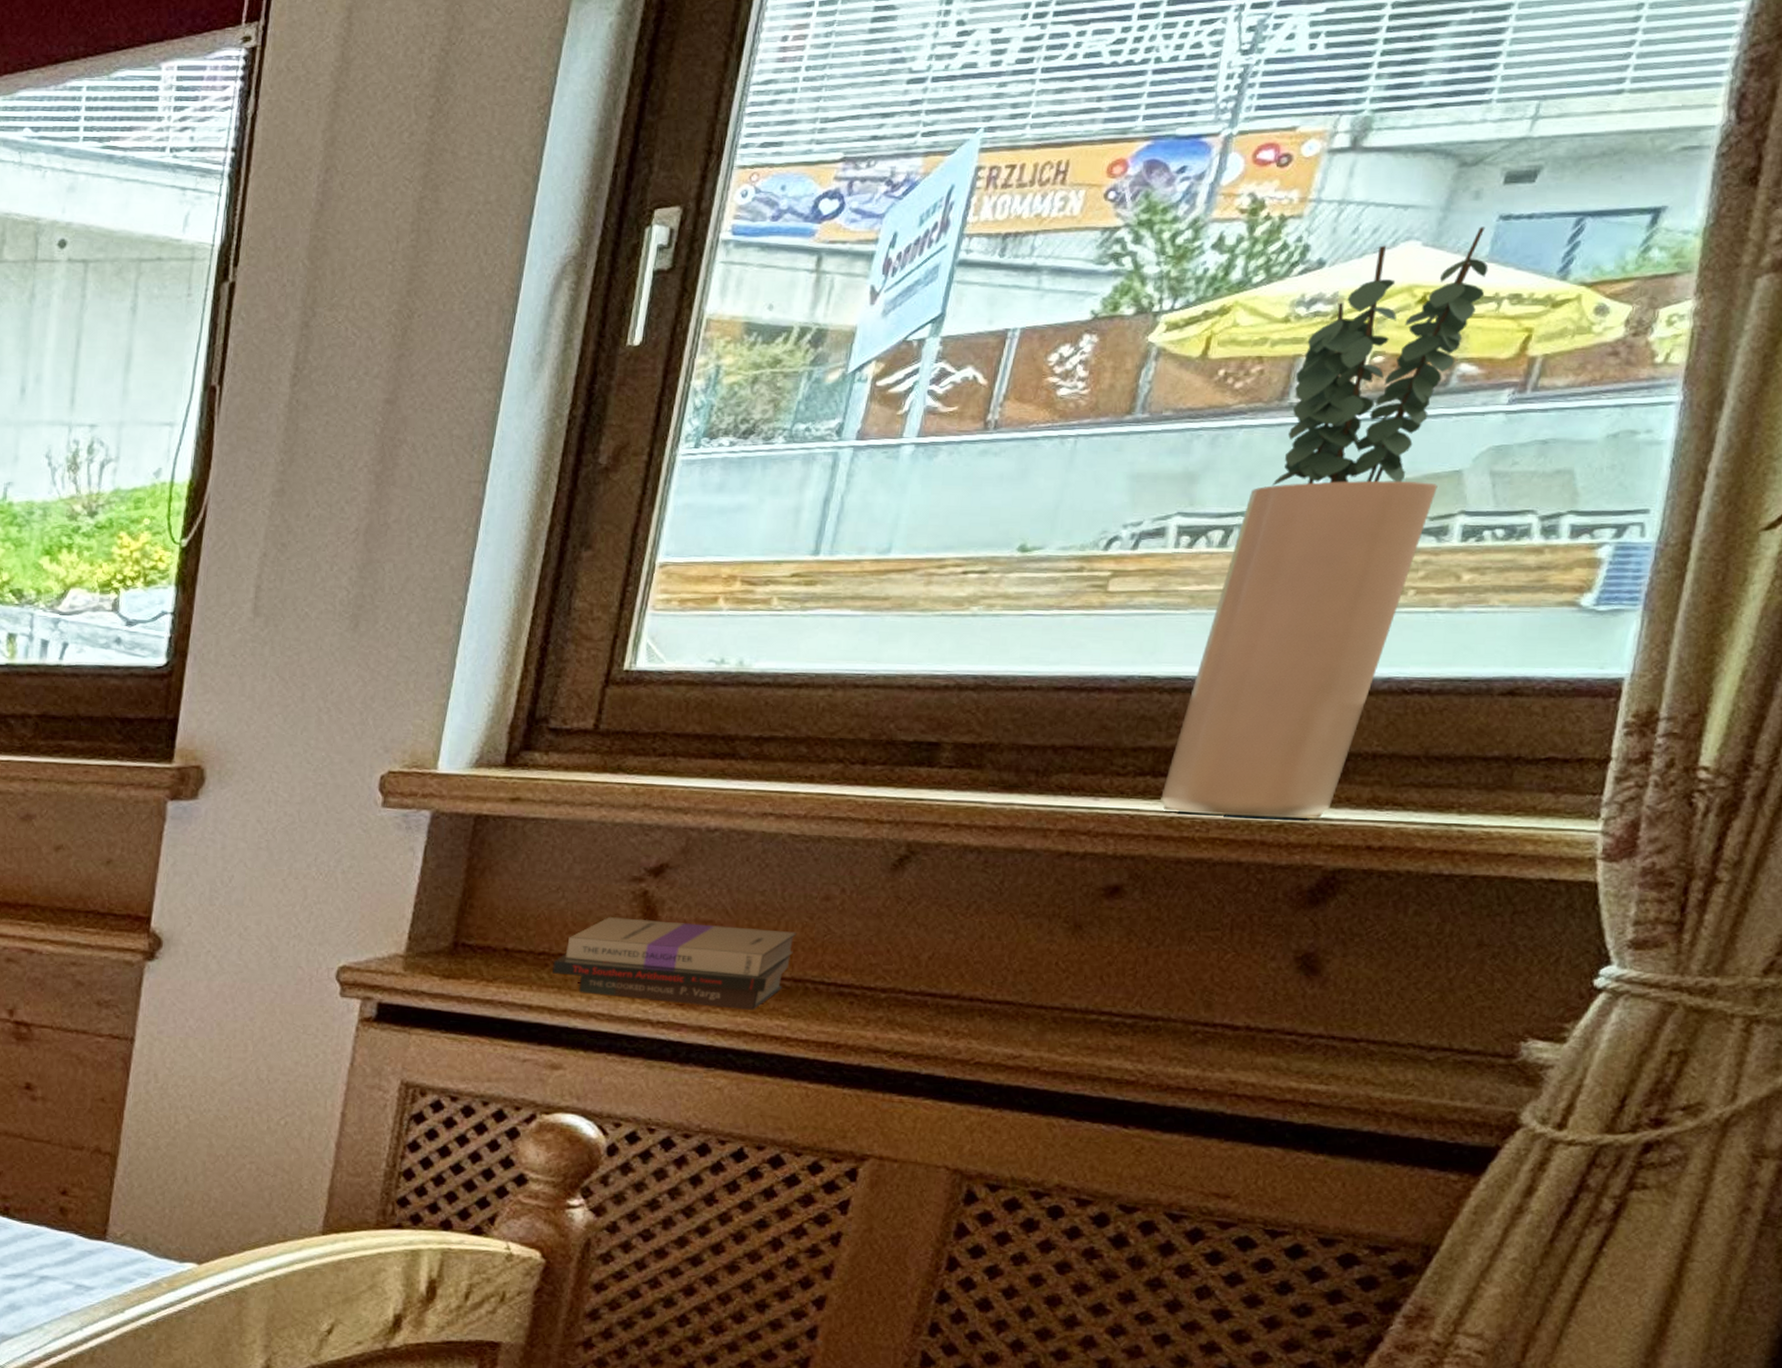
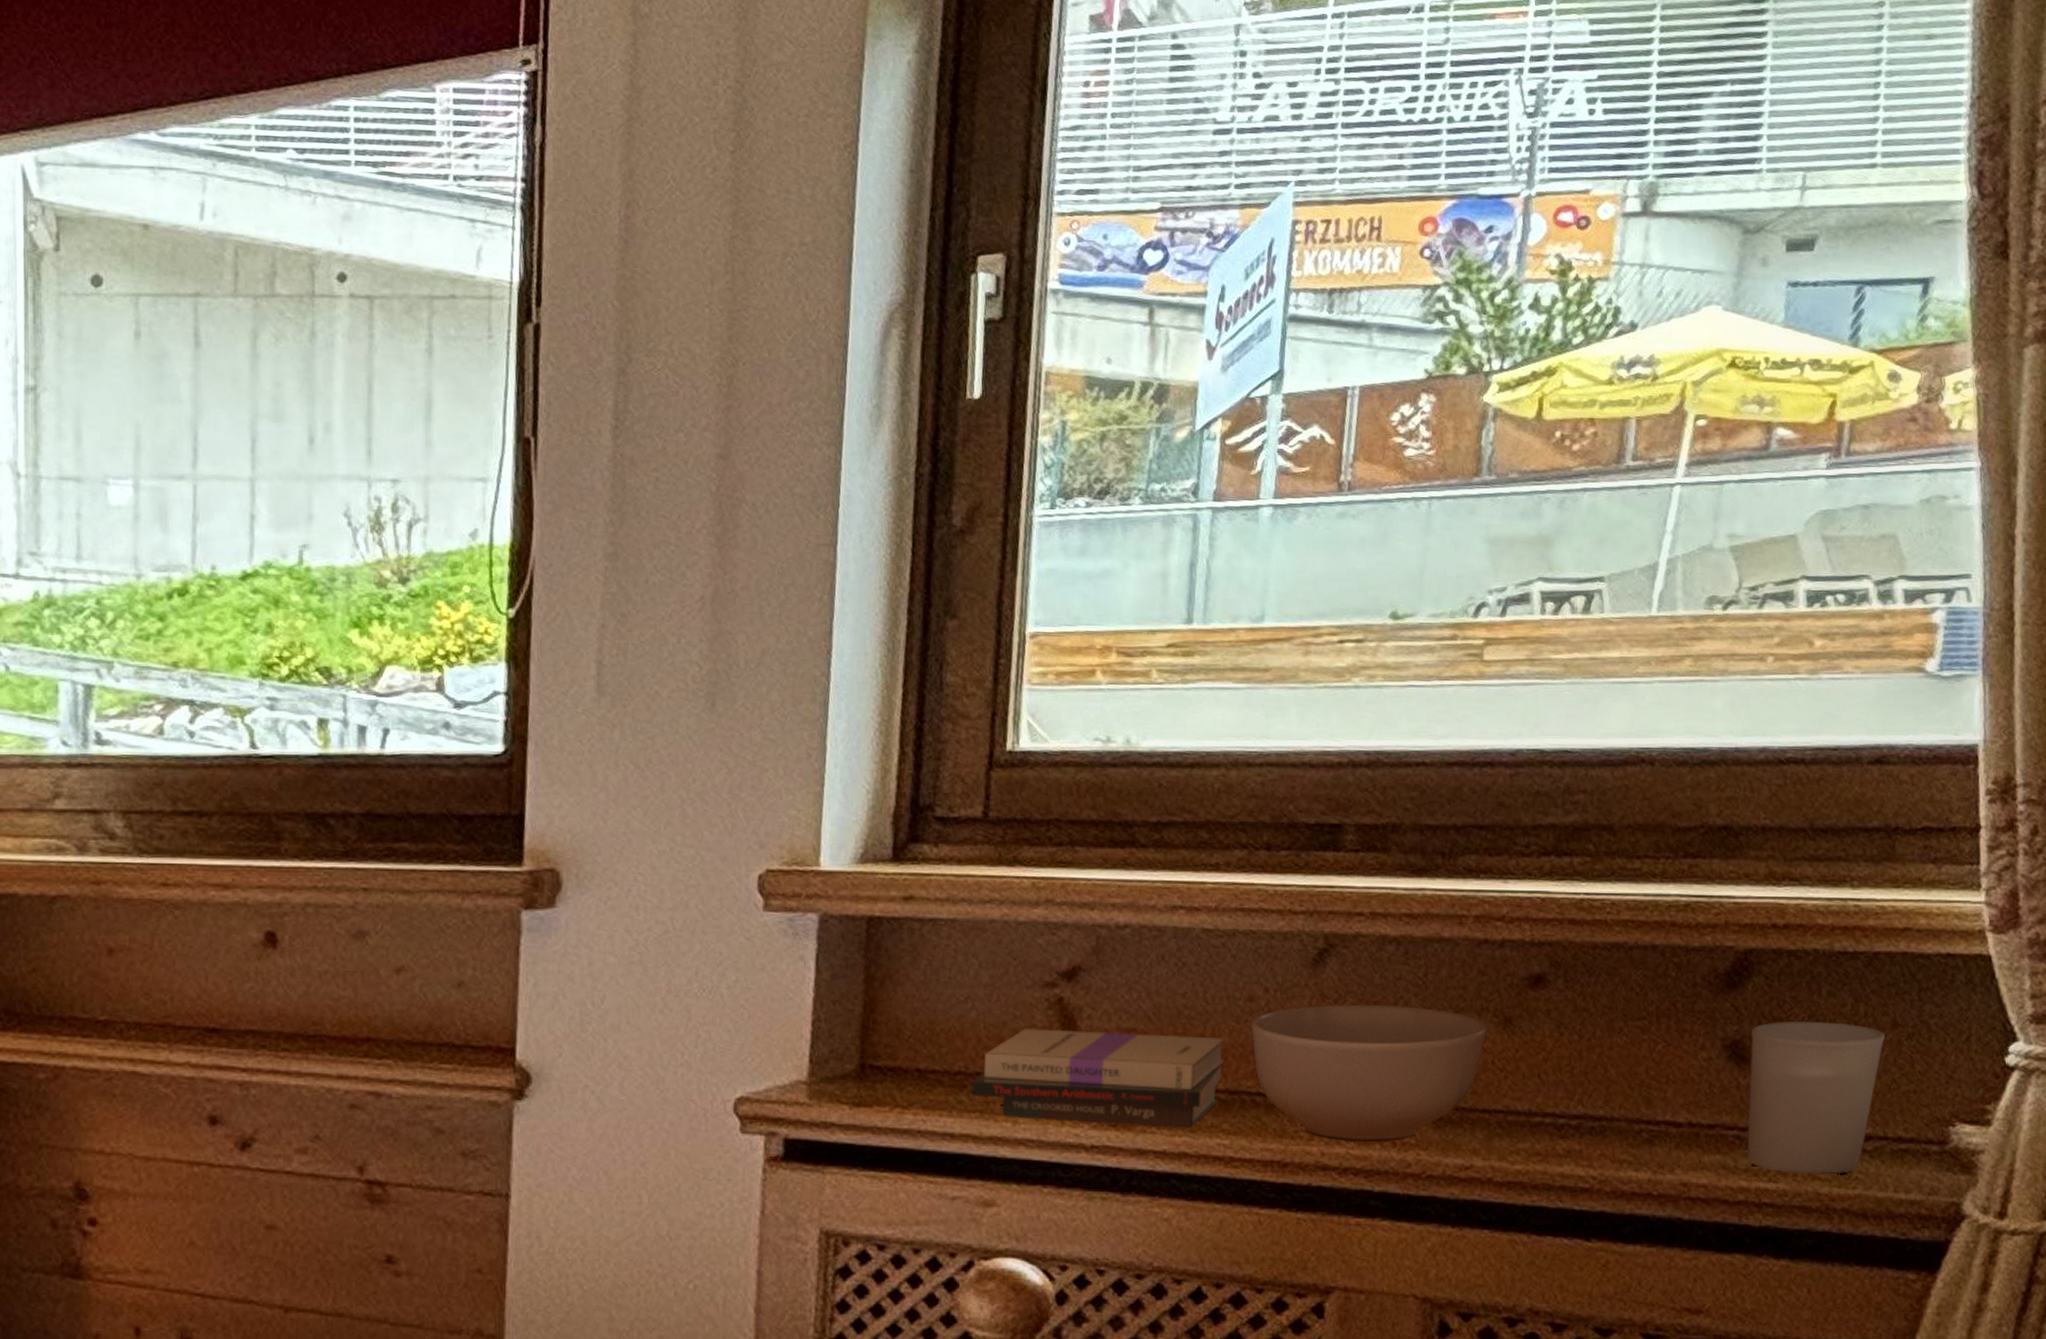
bowl: none [822,906,1057,1031] -> present [1250,1004,1488,1143]
vase: present [1161,226,1489,819] -> none [1568,292,1788,897]
candle holder: none [1301,937,1468,1081] -> present [1747,1022,1885,1175]

